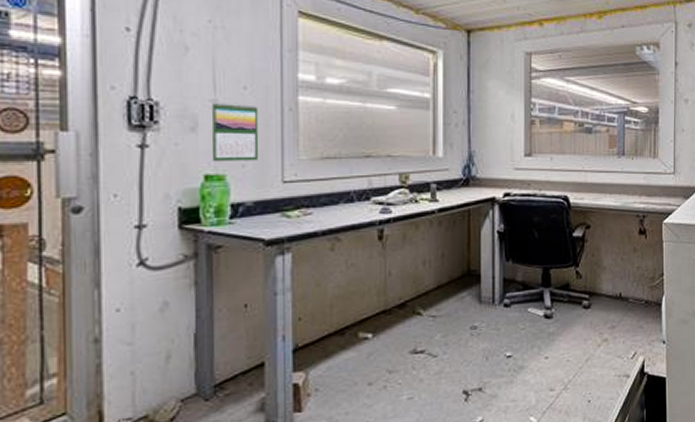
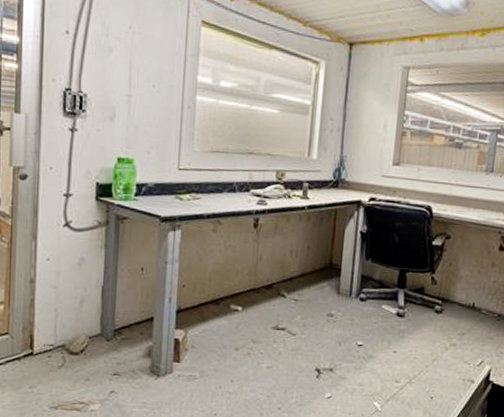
calendar: present [211,102,259,161] -> none [124,97,164,149]

